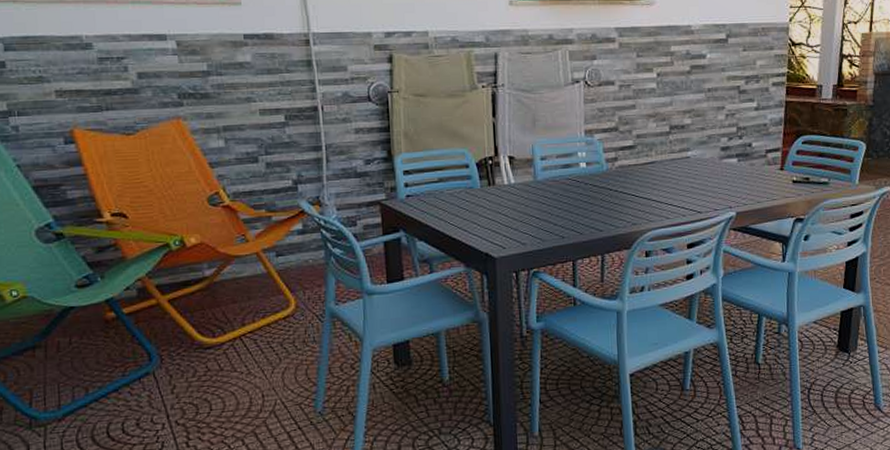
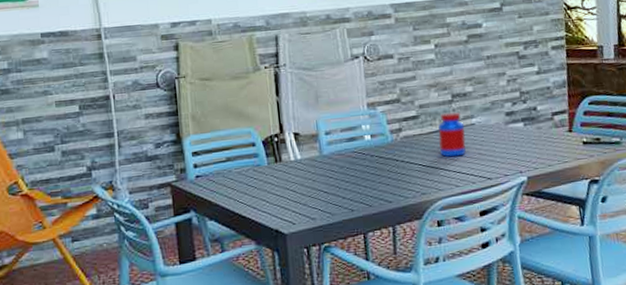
jar: none [652,143,680,189] -> present [438,112,466,158]

